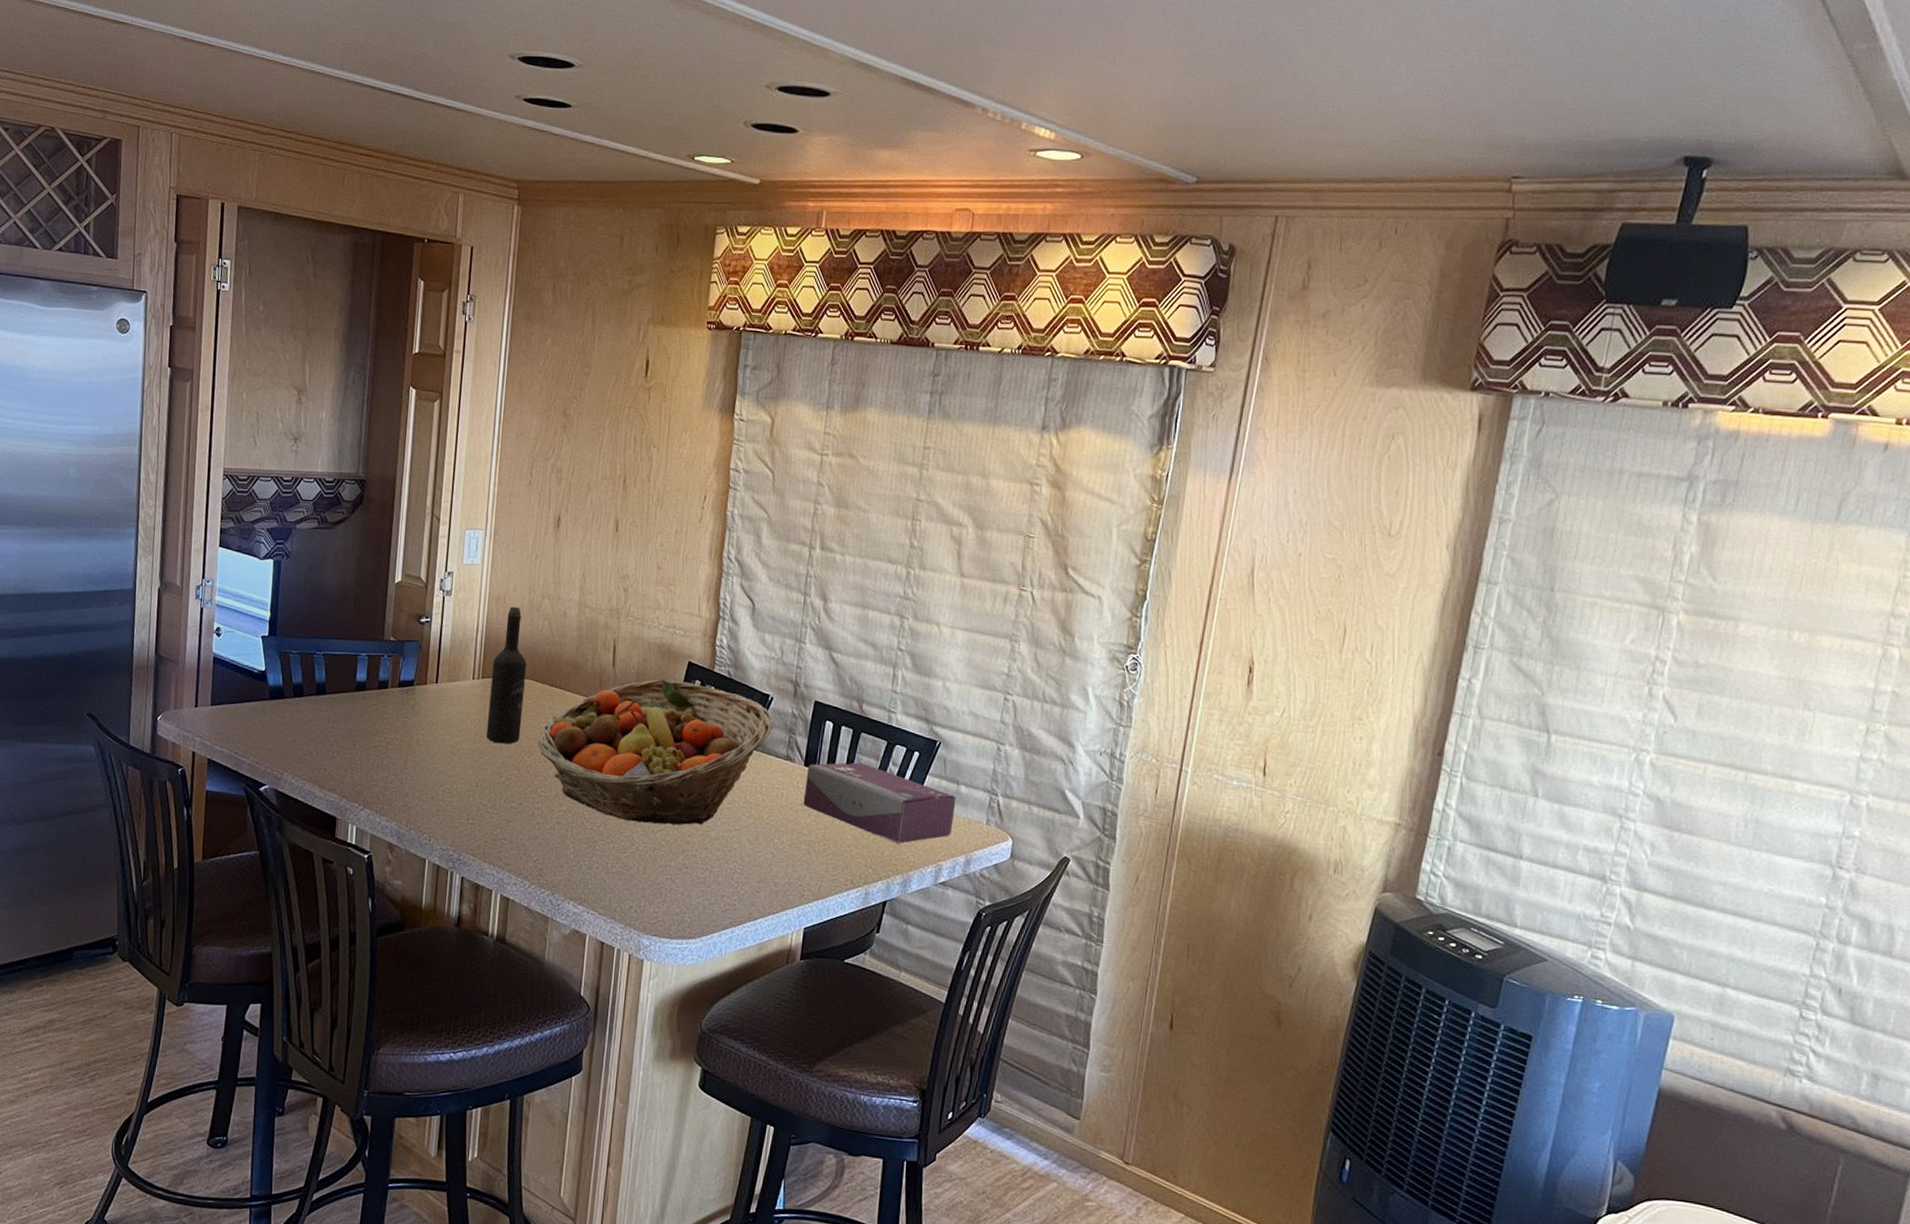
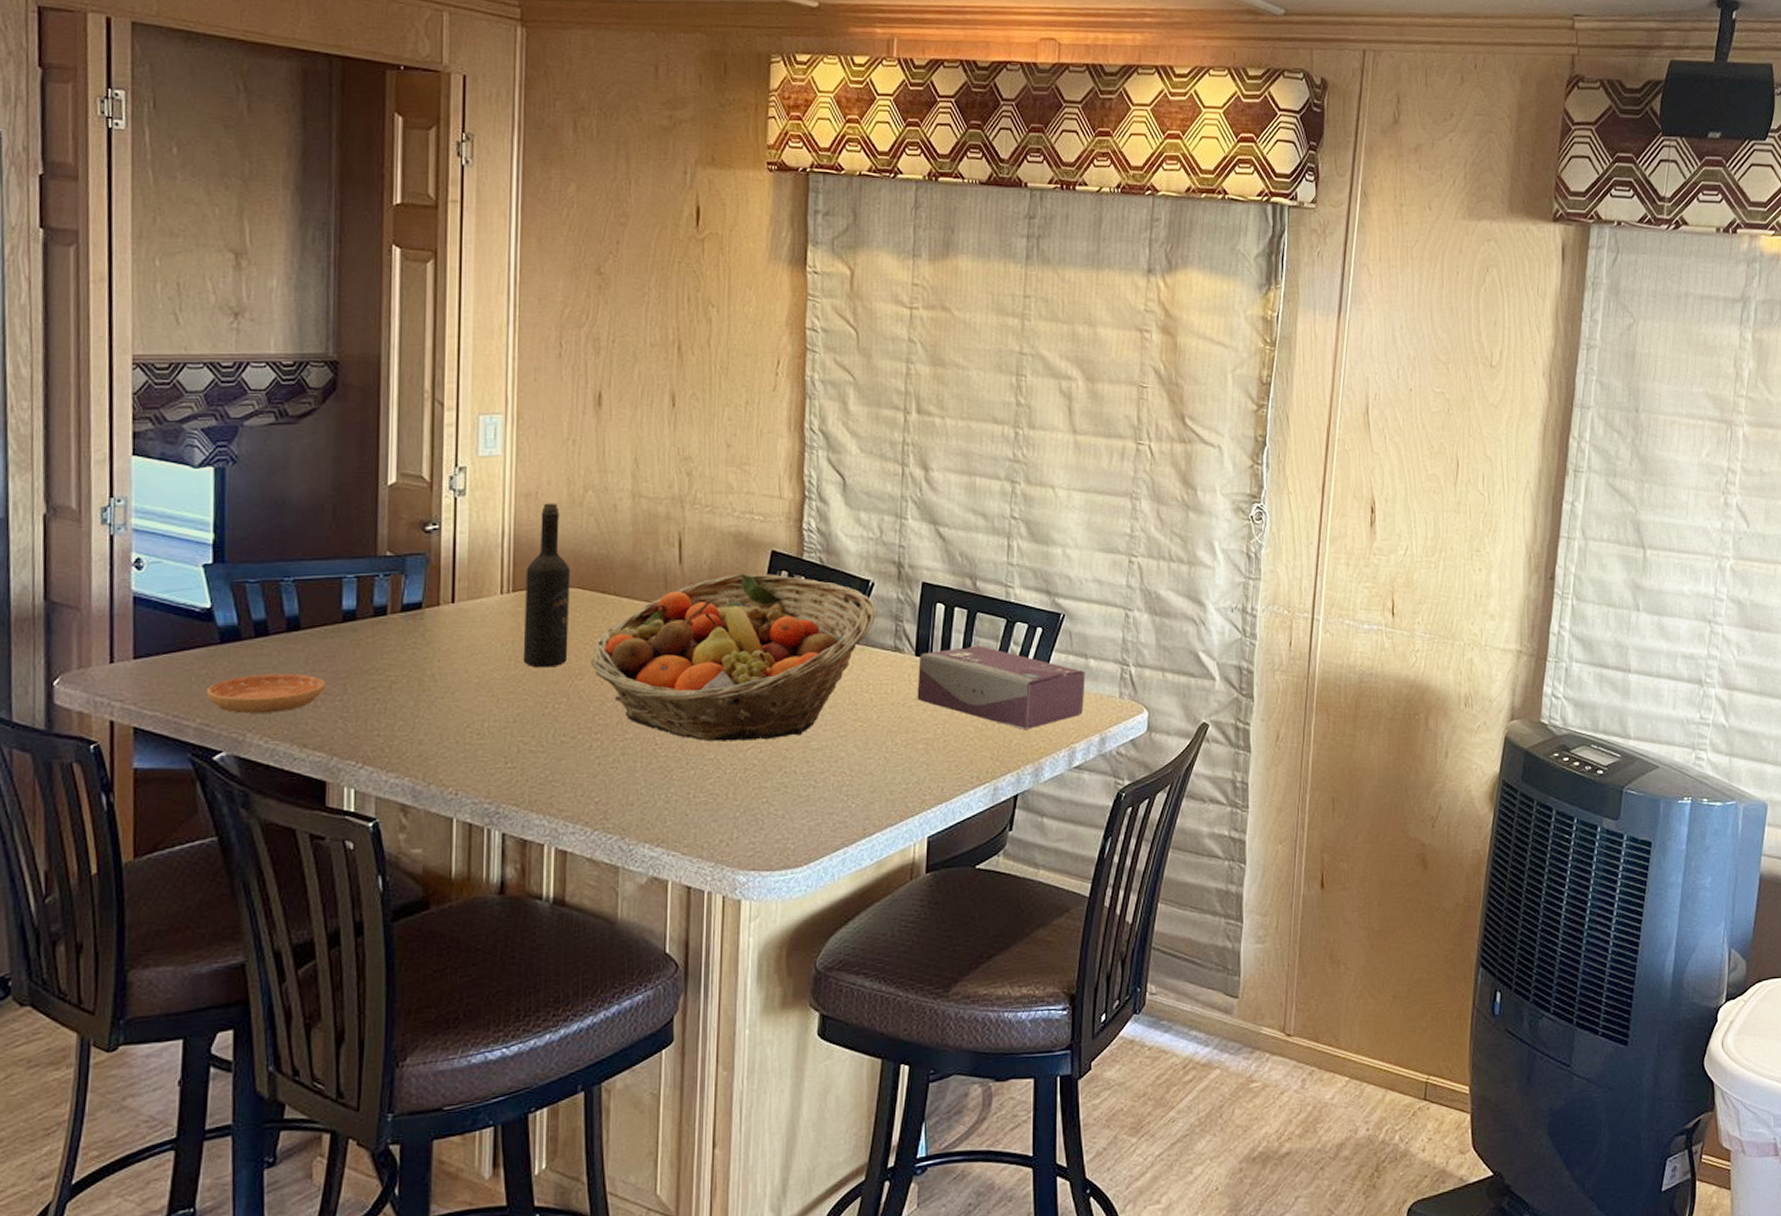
saucer: none [258,726,341,759] -> present [206,673,326,714]

